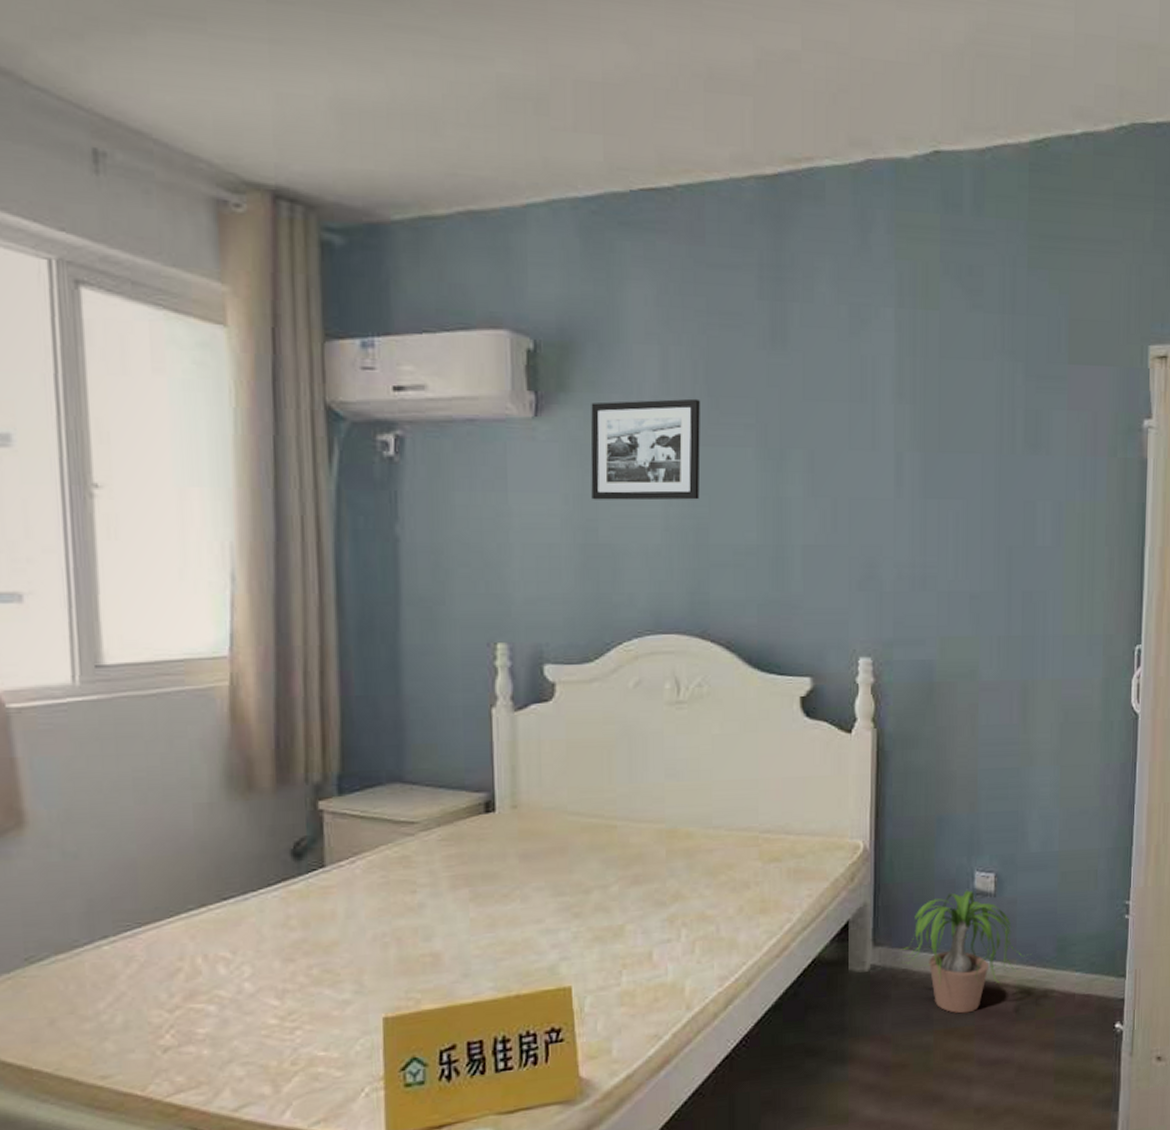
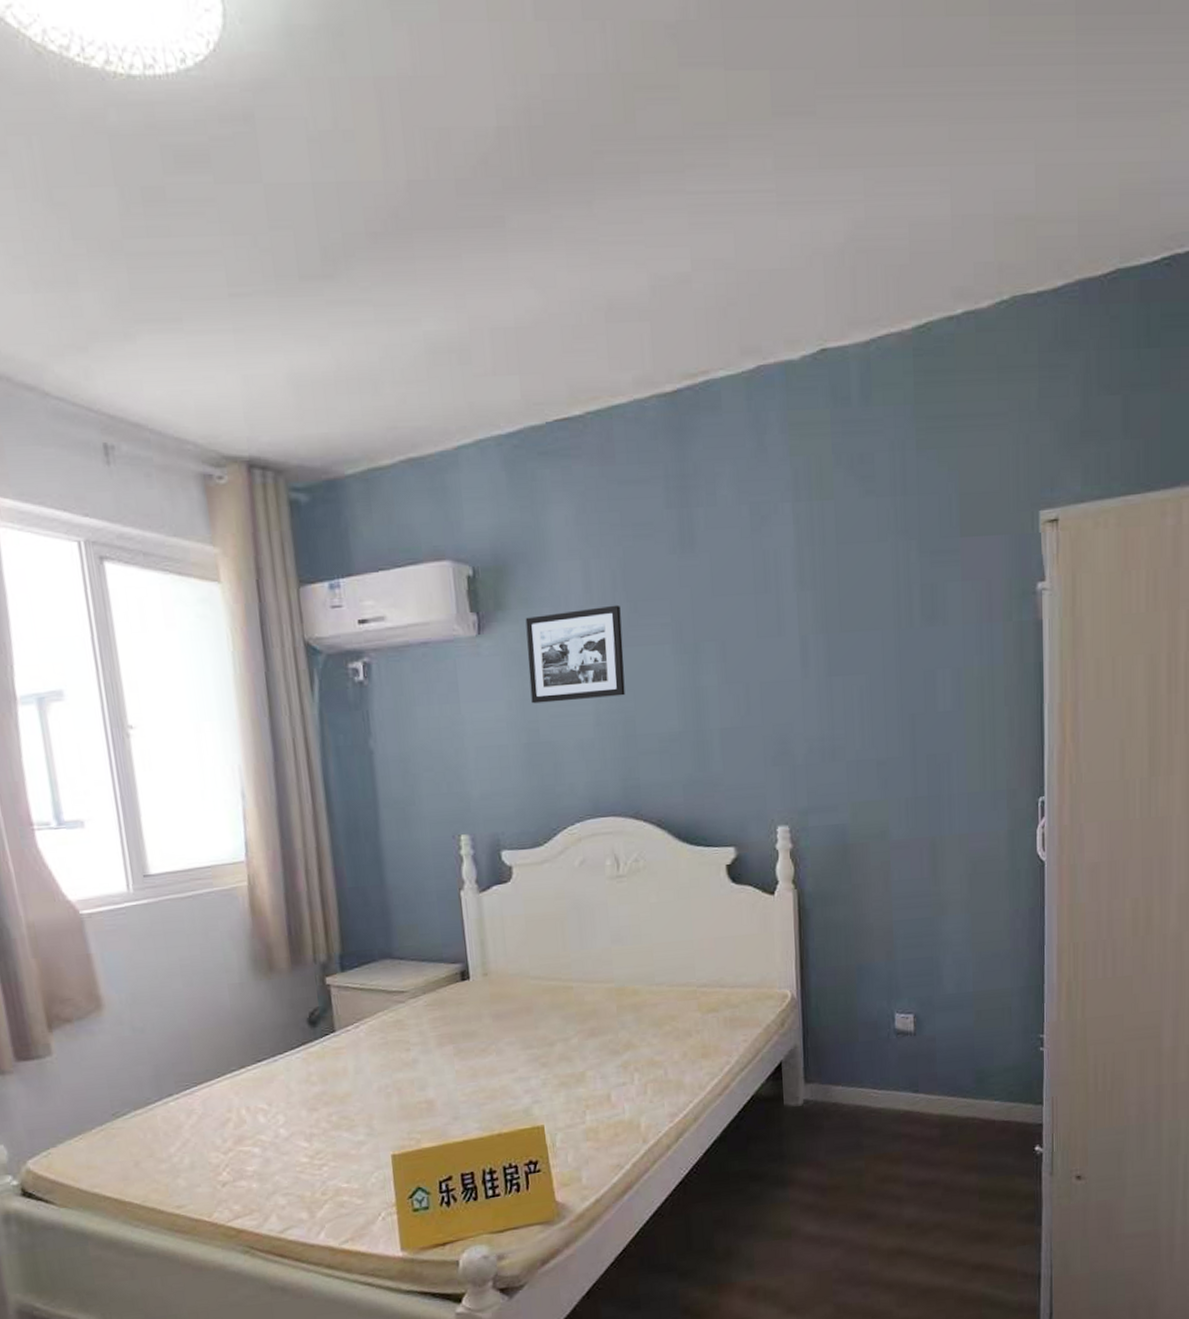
potted plant: present [900,890,1031,1014] -> none [829,1030,952,1141]

